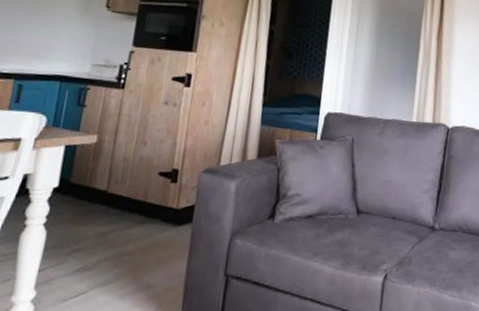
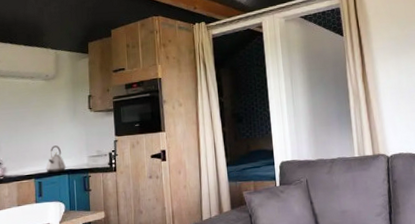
kettle: none [31,43,61,79] -> present [46,145,67,175]

